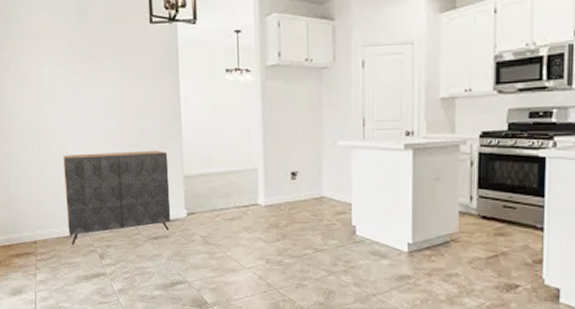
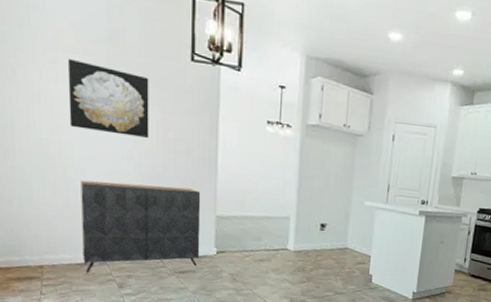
wall art: none [47,43,118,107] -> present [67,58,149,138]

